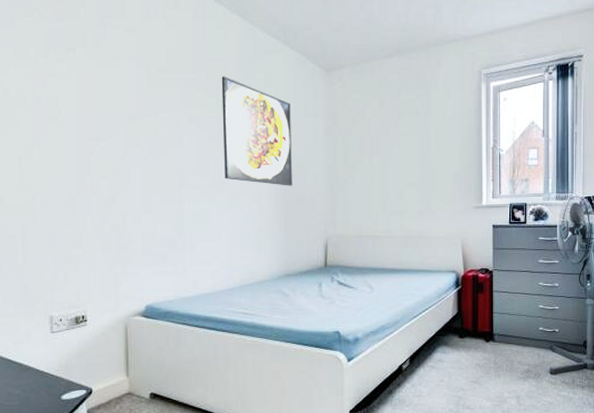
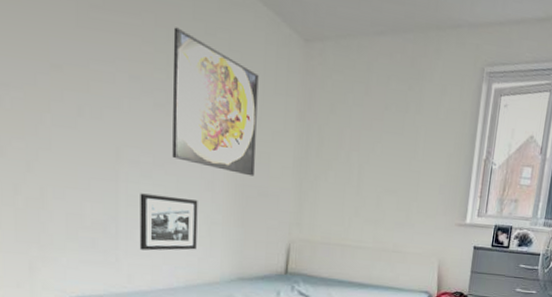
picture frame: none [200,210,248,258] -> present [139,193,198,251]

